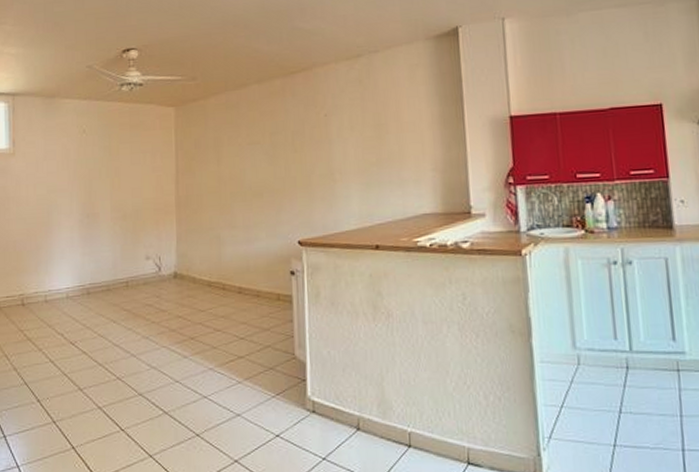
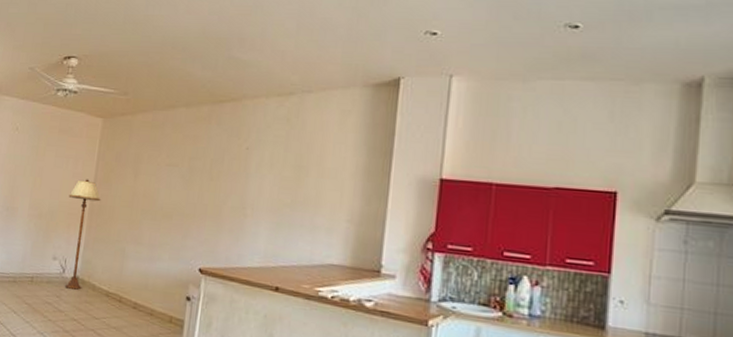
floor lamp: none [151,171,187,286] -> present [64,179,101,290]

